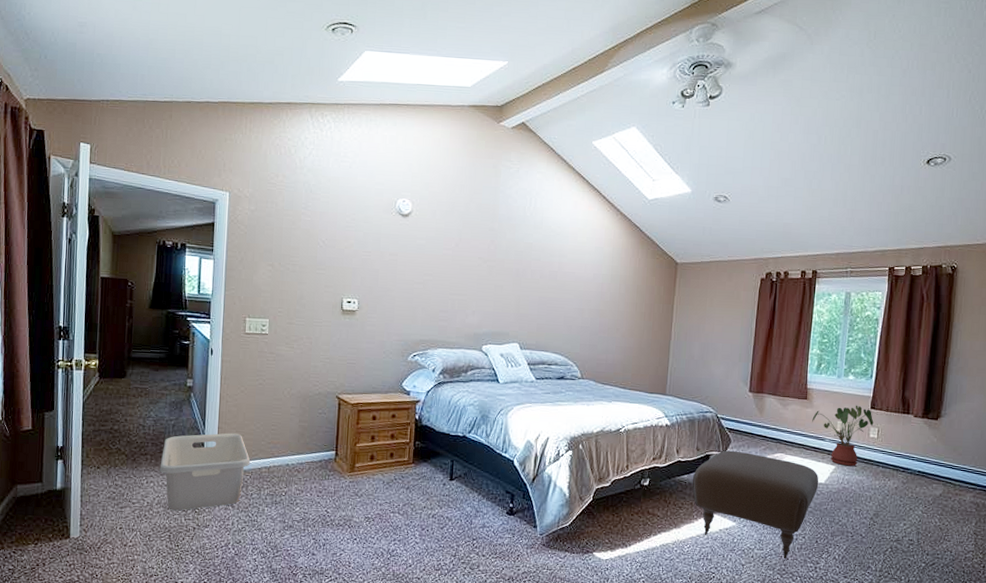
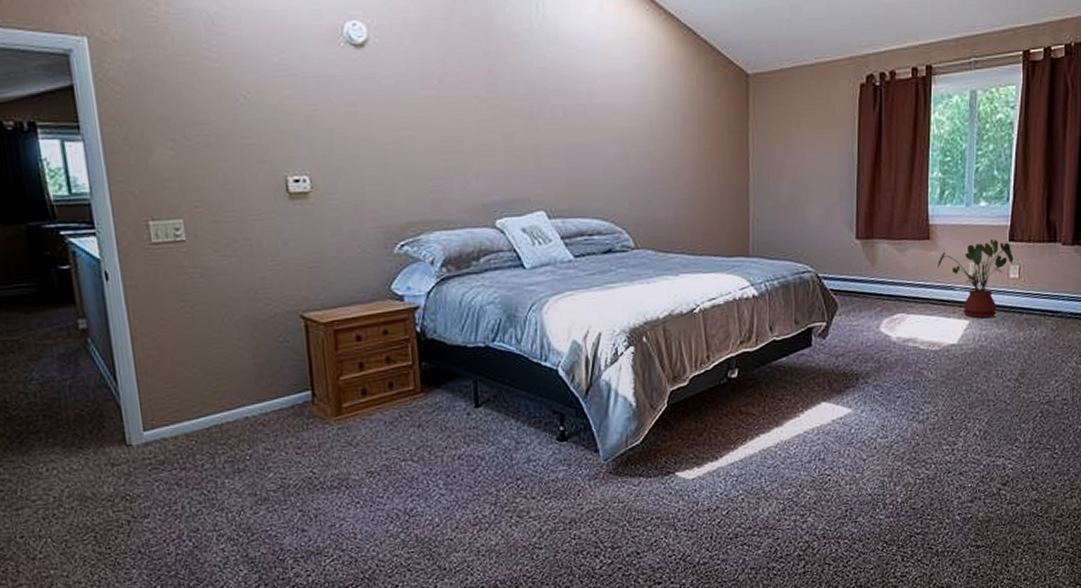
laundry basket: present [160,433,251,511] -> none [61,385,194,503]
ottoman: present [692,450,819,559] -> none [792,317,951,444]

